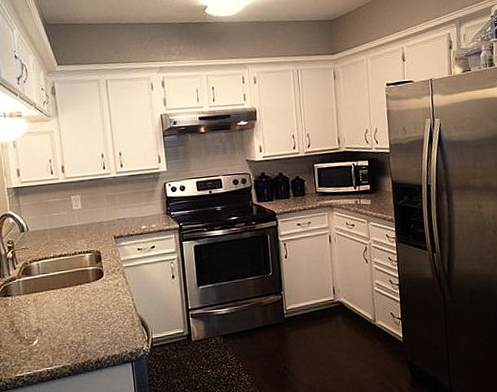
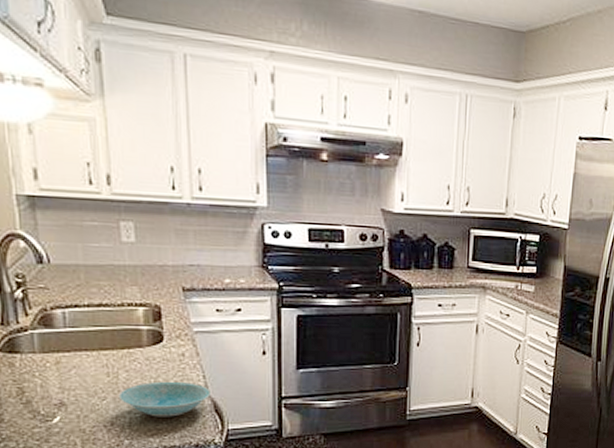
bowl: none [75,305,139,334] -> present [118,381,212,417]

